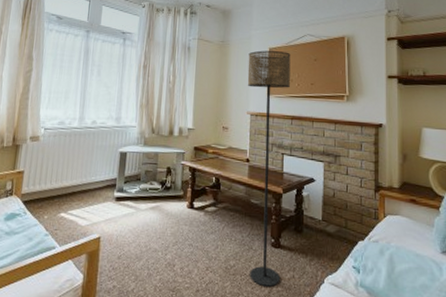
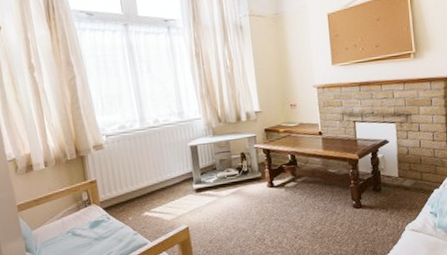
floor lamp: present [247,50,291,287] -> none [306,15,364,243]

